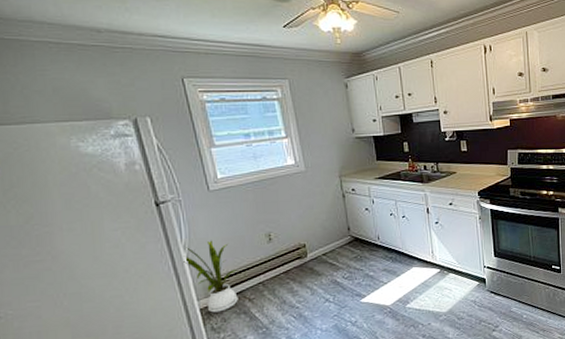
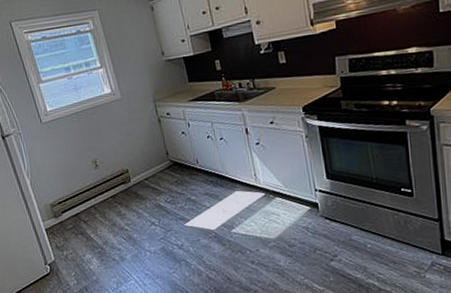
house plant: present [183,240,238,313] -> none [28,167,75,233]

